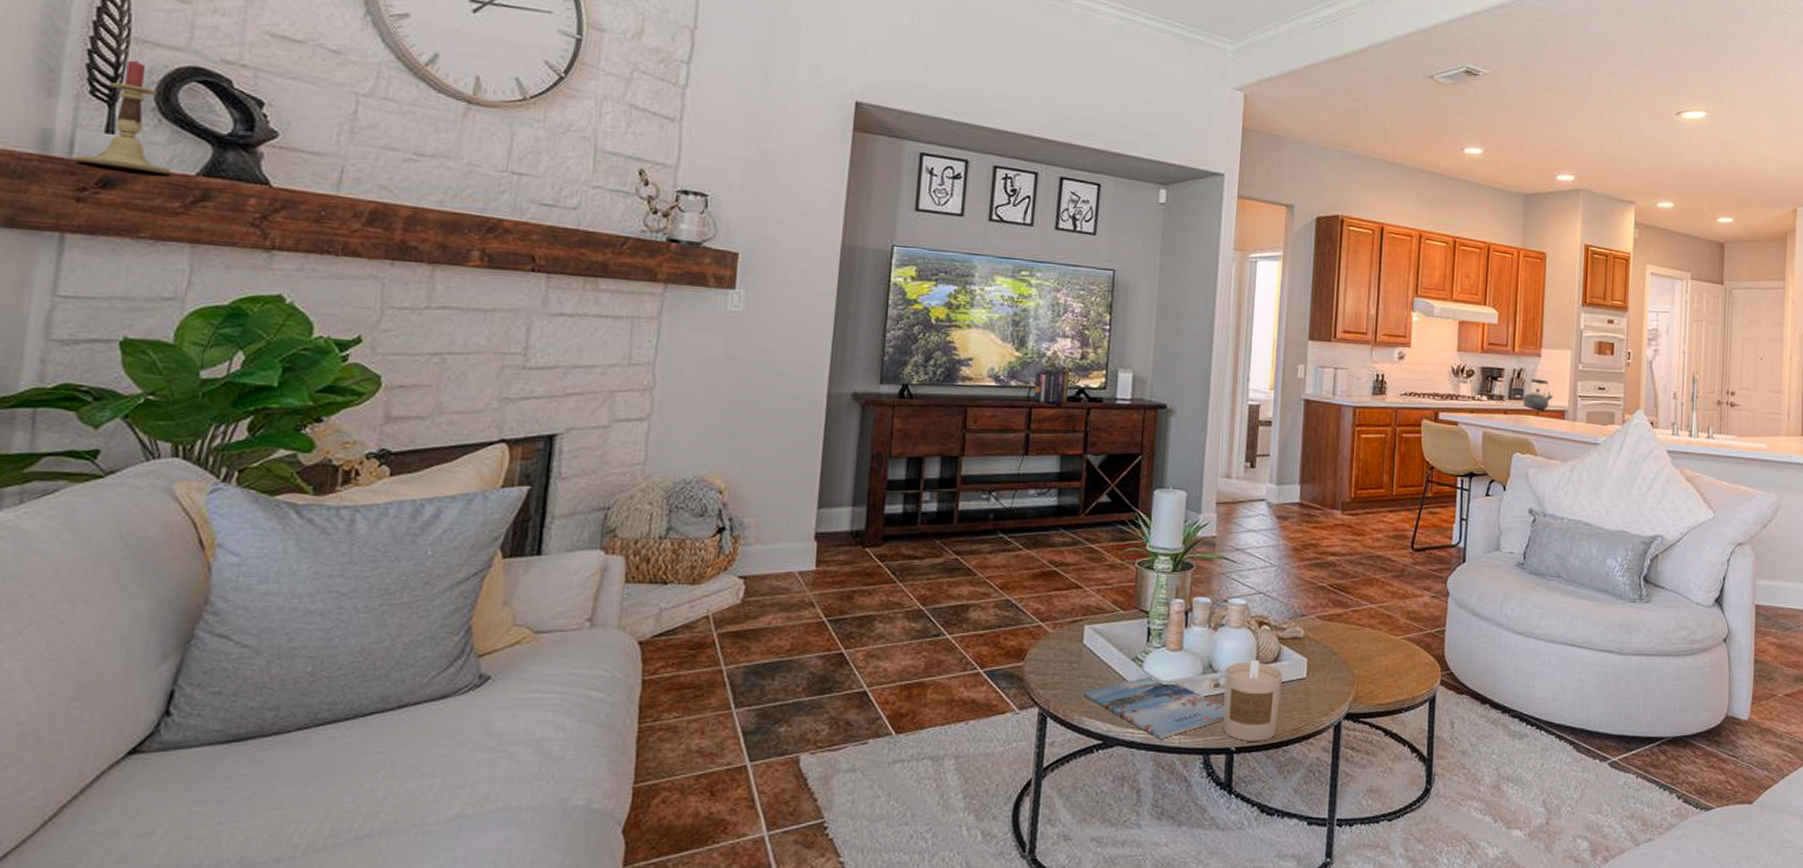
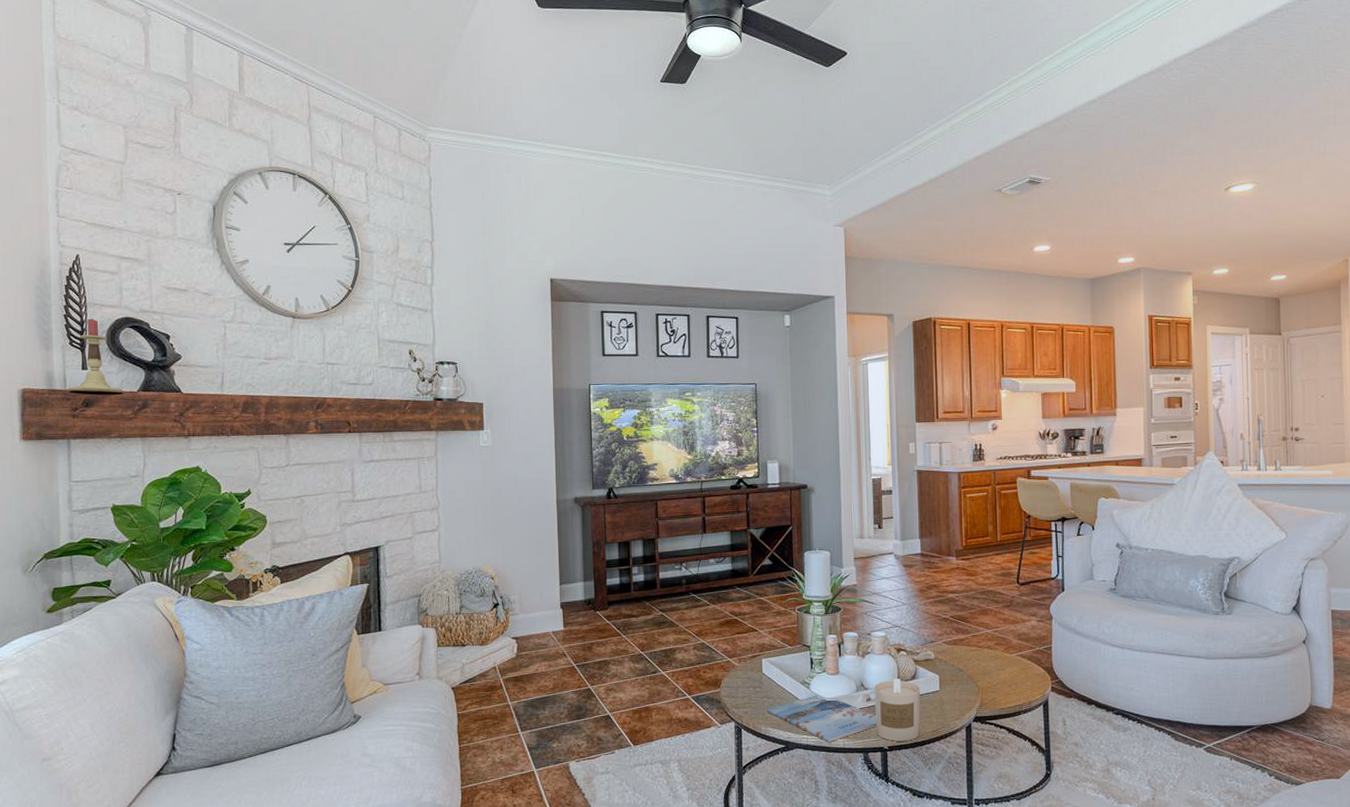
books: present [1034,370,1070,408] -> none [705,467,731,495]
kettle: present [1522,378,1554,410] -> none [1103,434,1131,460]

